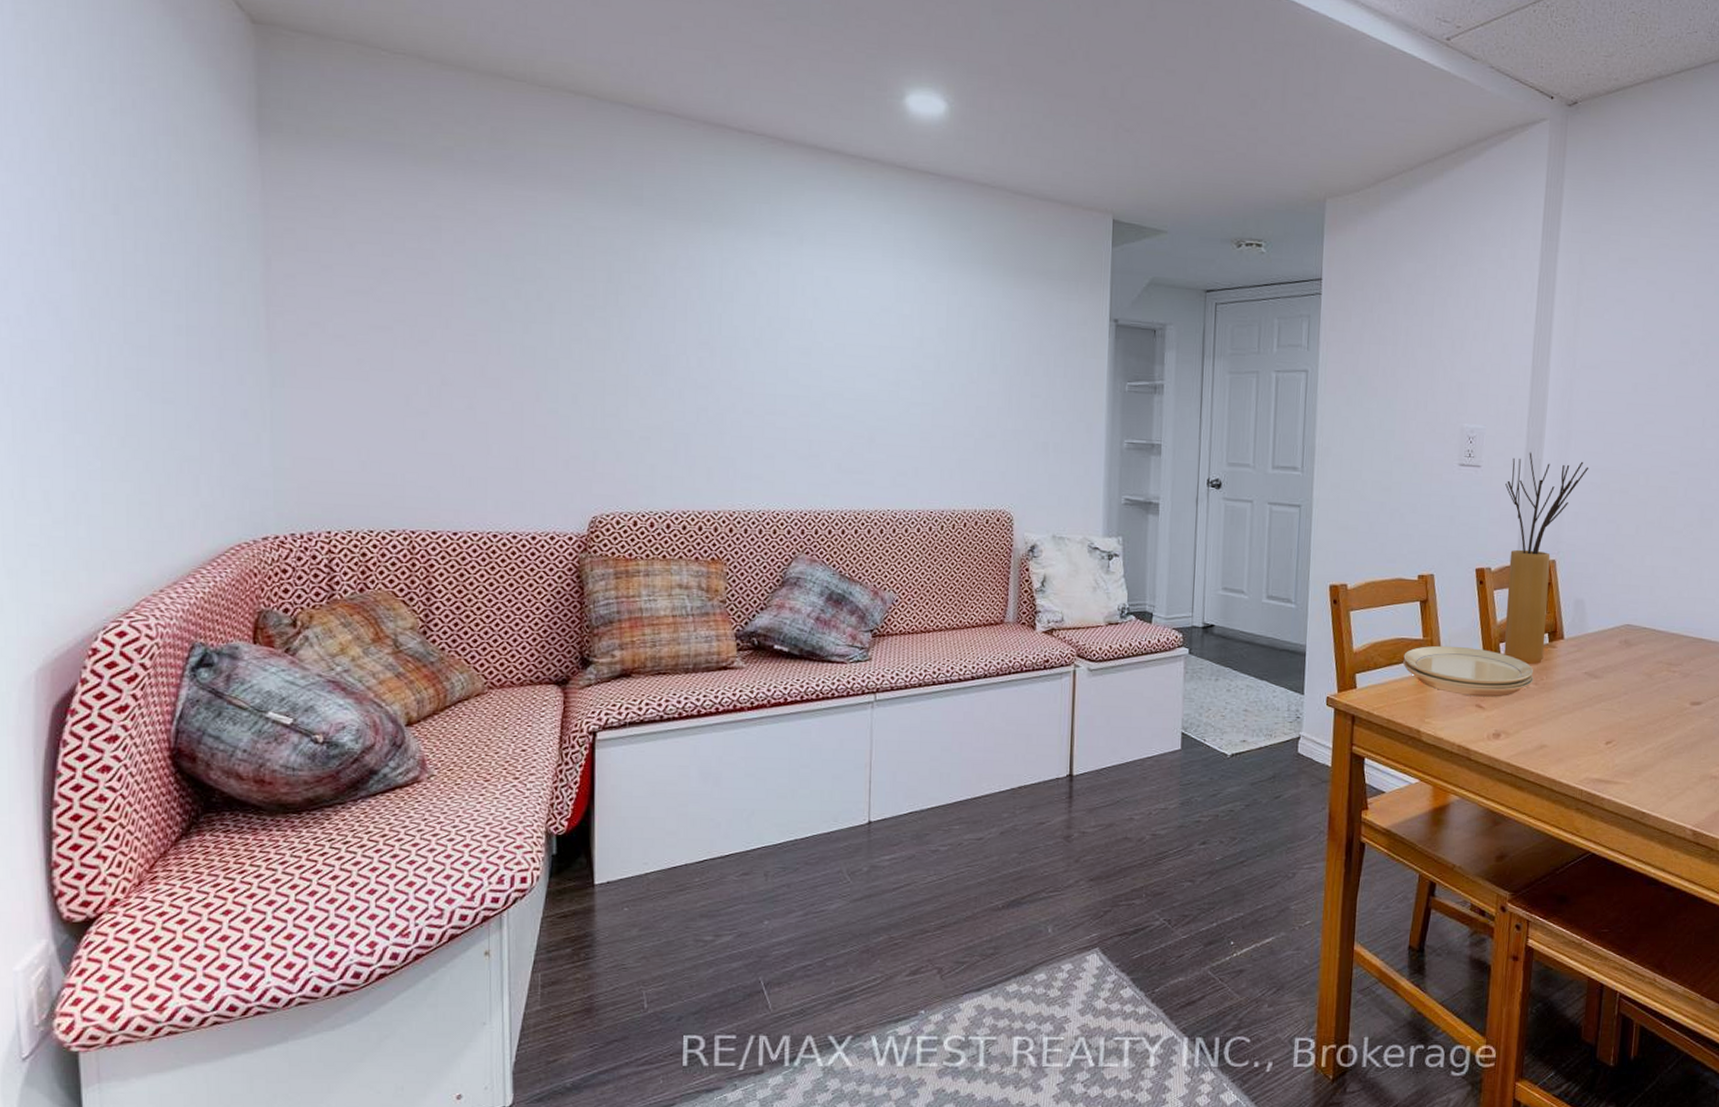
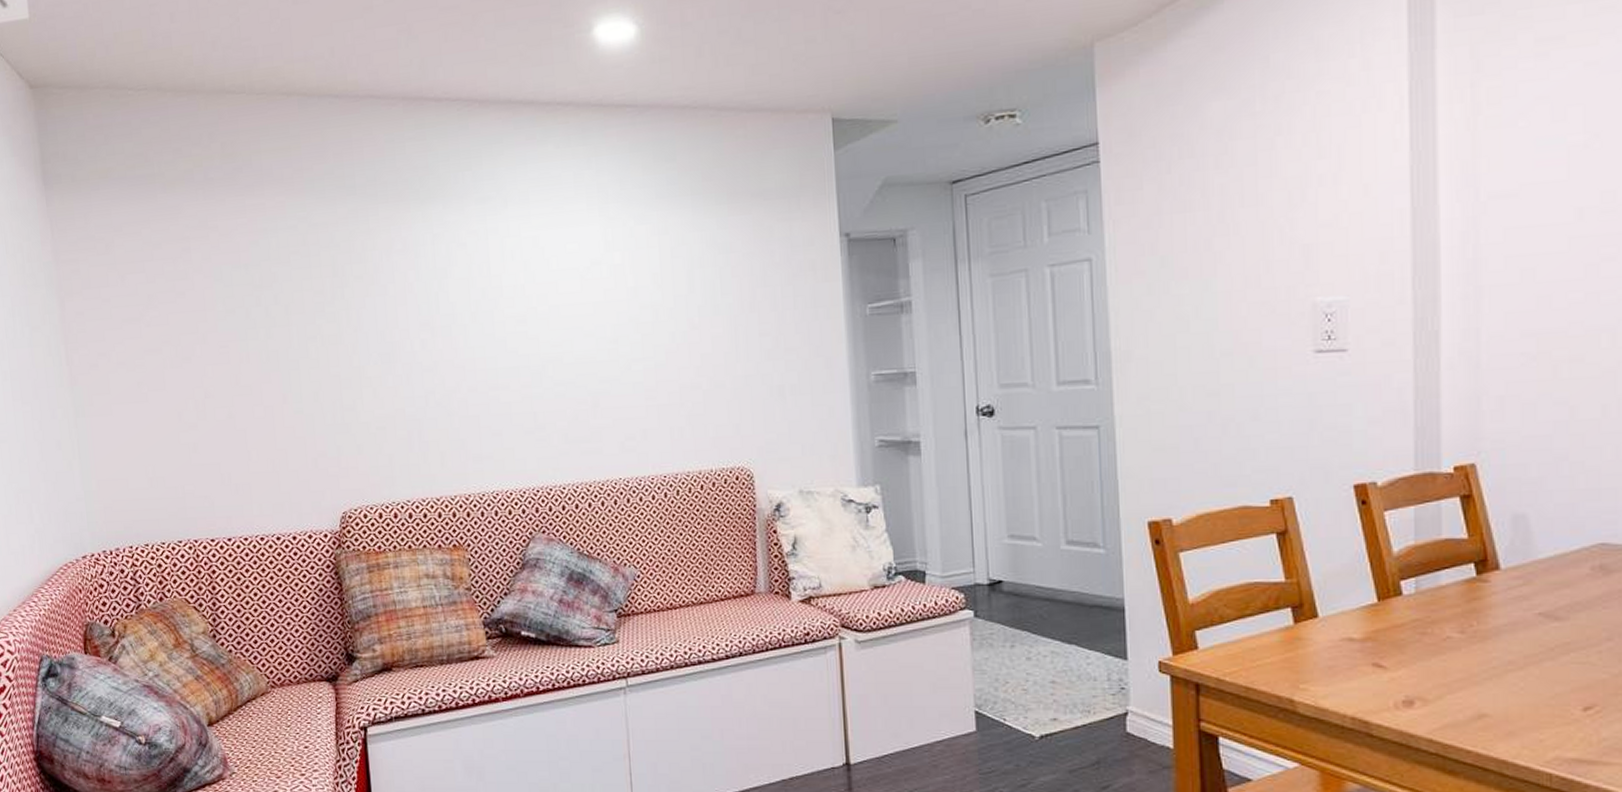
plate: present [1403,645,1534,697] -> none [1260,588,1458,653]
vase: present [1504,452,1589,664] -> none [1387,322,1516,606]

